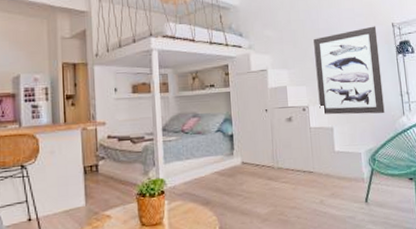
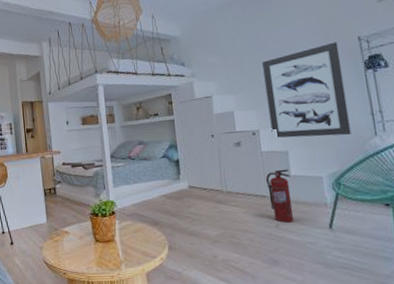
fire extinguisher: none [313,145,337,198] -> present [265,169,294,223]

